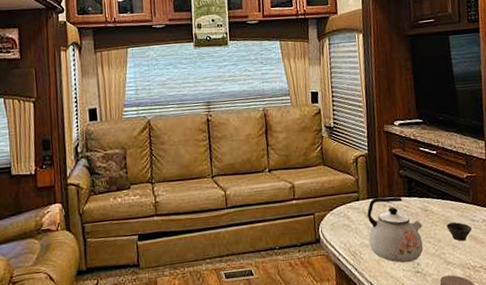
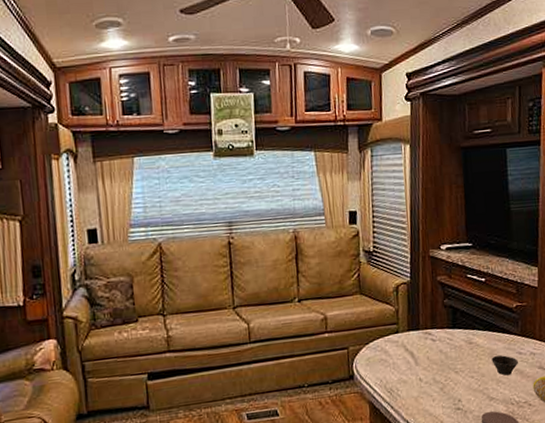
kettle: present [367,196,424,263] -> none [406,328,466,400]

